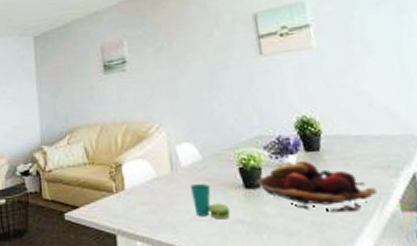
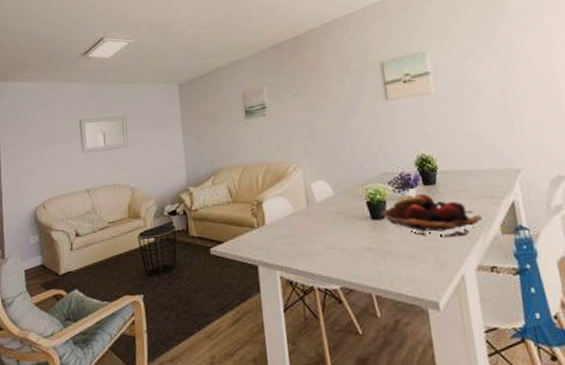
cup: present [189,183,231,220] -> none [323,216,359,248]

